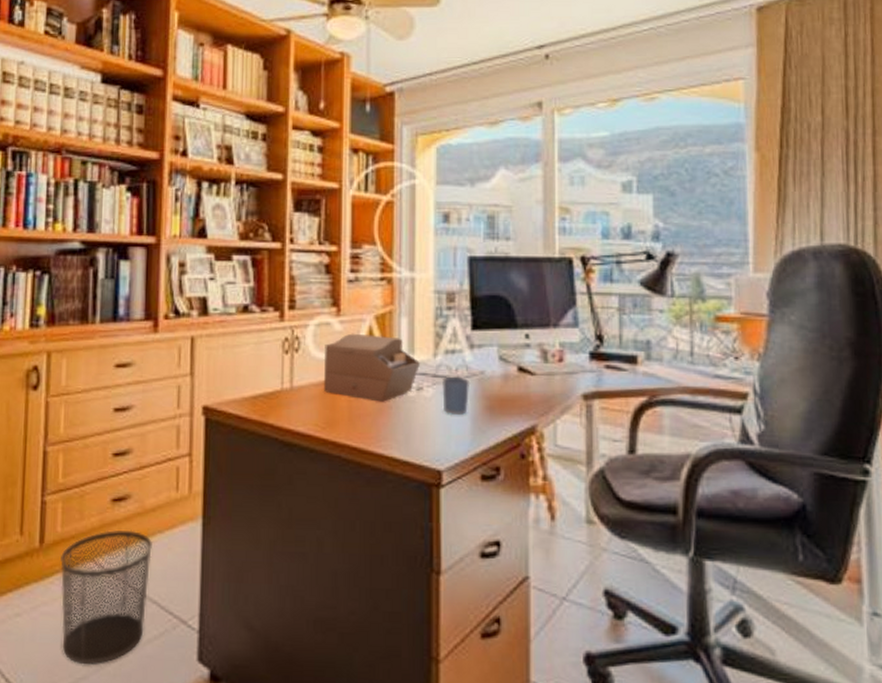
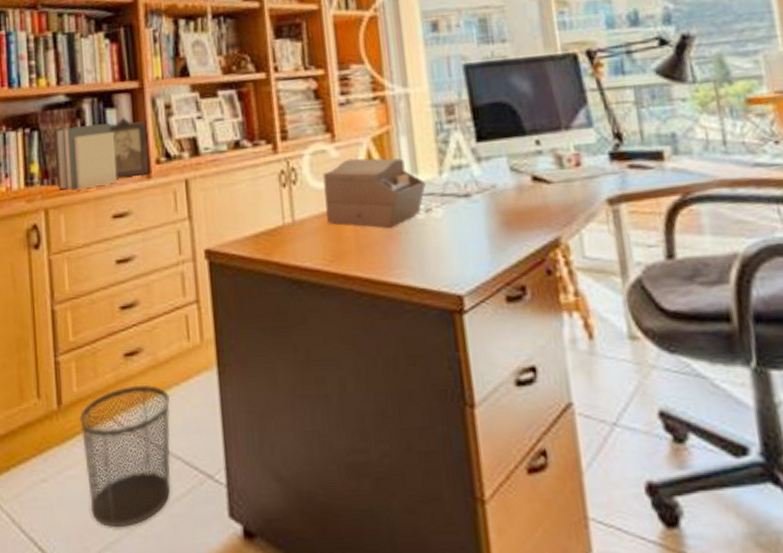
books: none [42,274,126,338] -> present [37,123,118,191]
photo frame: none [121,271,158,331] -> present [109,118,149,180]
mug: present [442,376,471,415] -> none [451,193,483,234]

